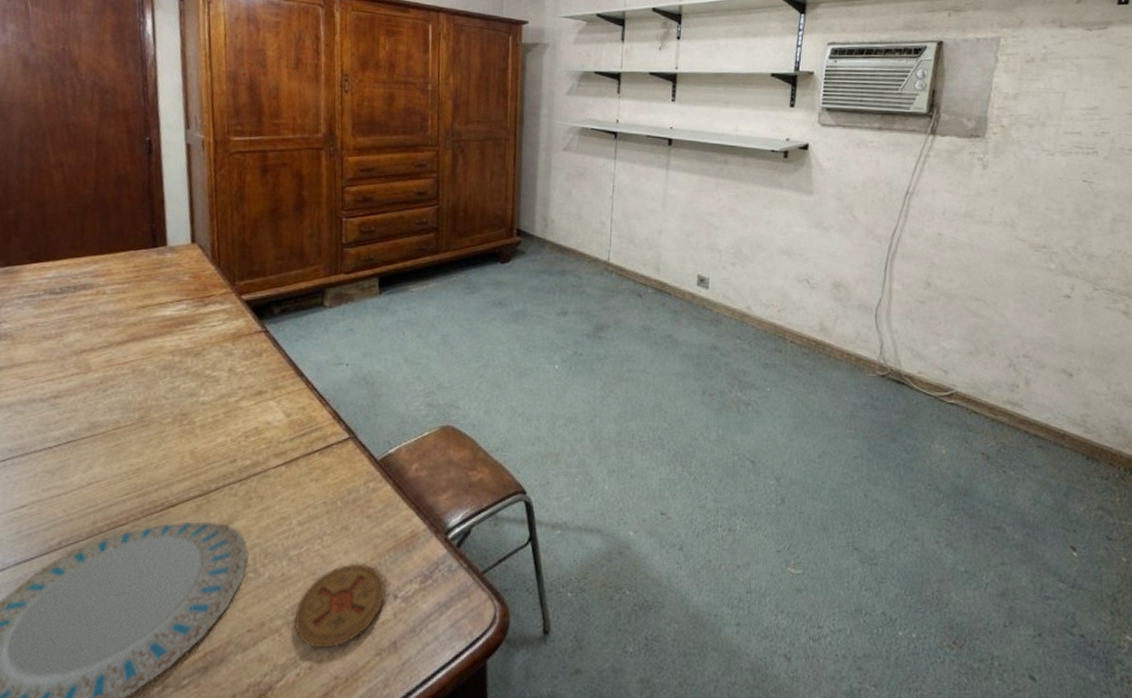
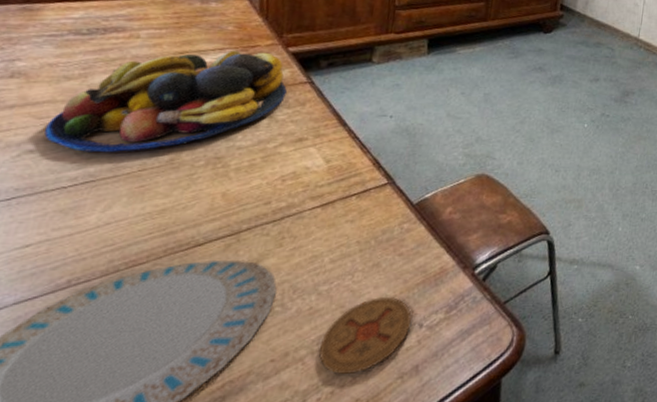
fruit bowl: none [30,301,244,412] -> present [44,50,288,153]

